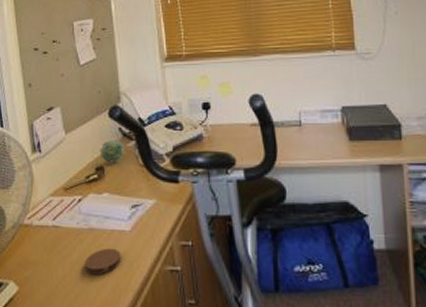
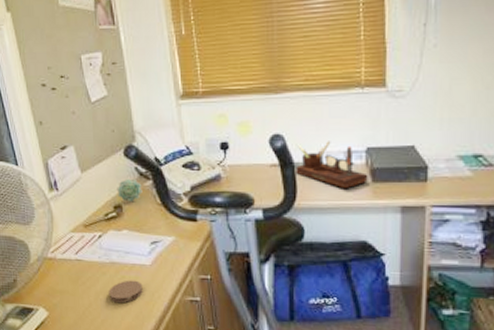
desk organizer: none [275,100,345,148] -> present [296,141,368,189]

